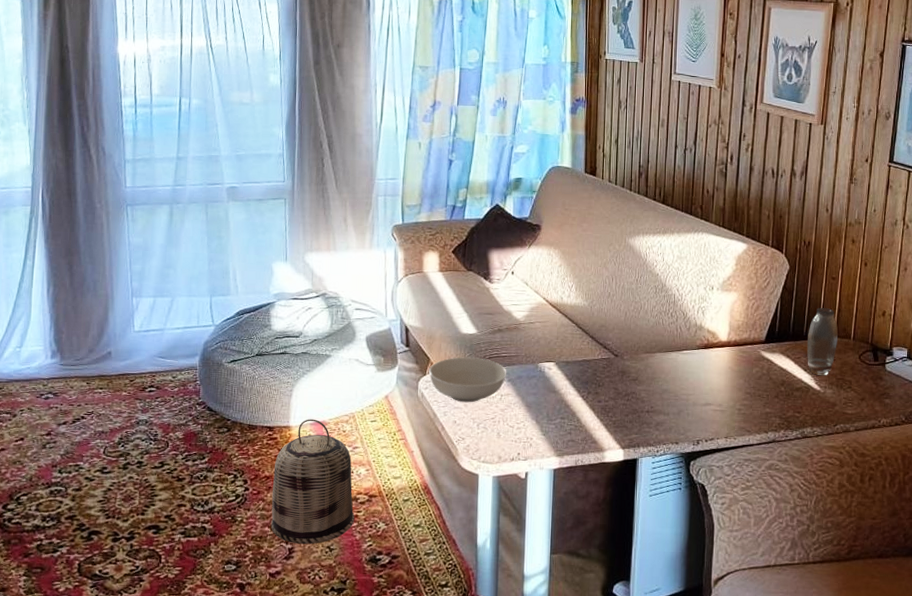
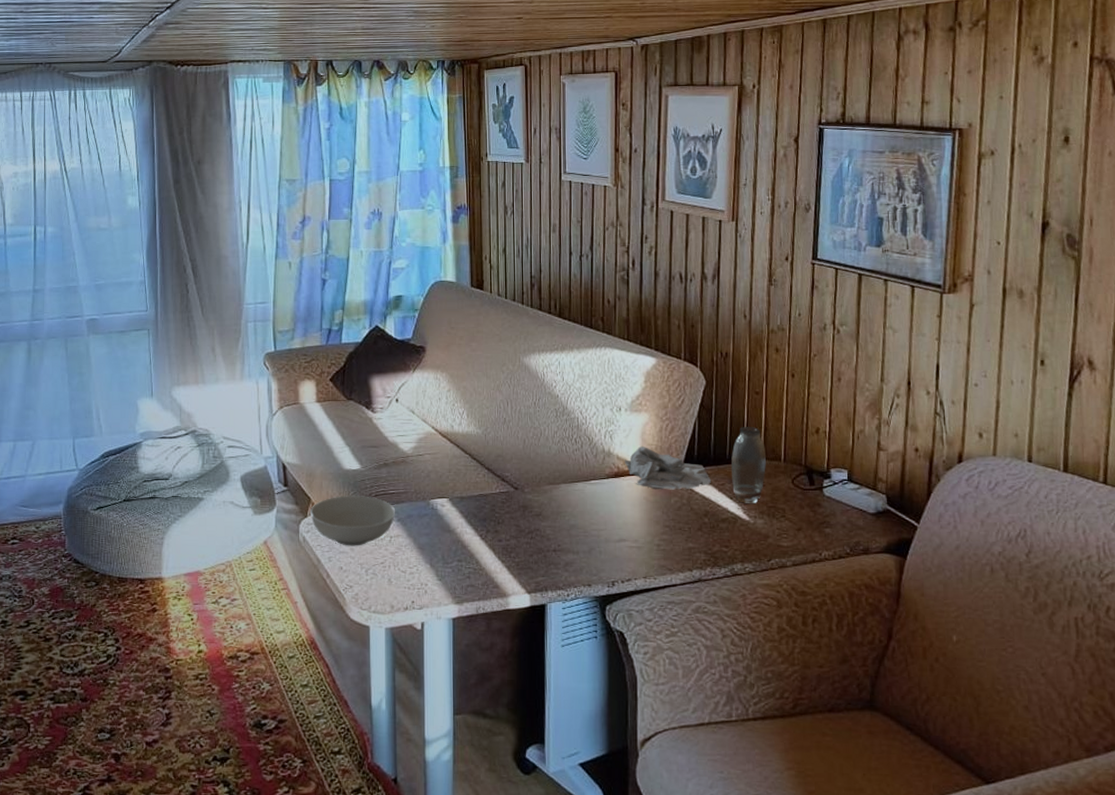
basket: present [271,419,354,545] -> none [145,569,235,709]
tissue: none [714,322,789,362] -> present [625,447,711,490]

